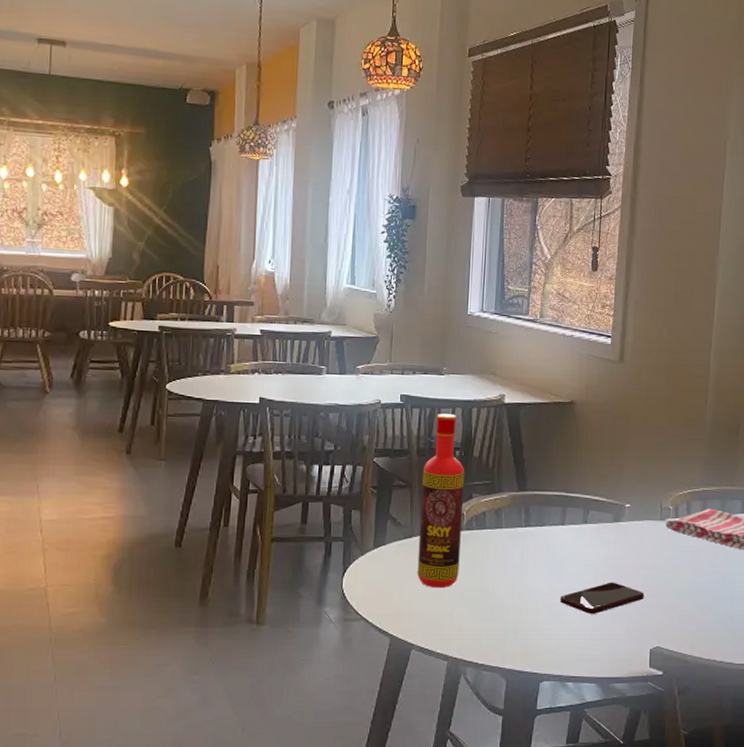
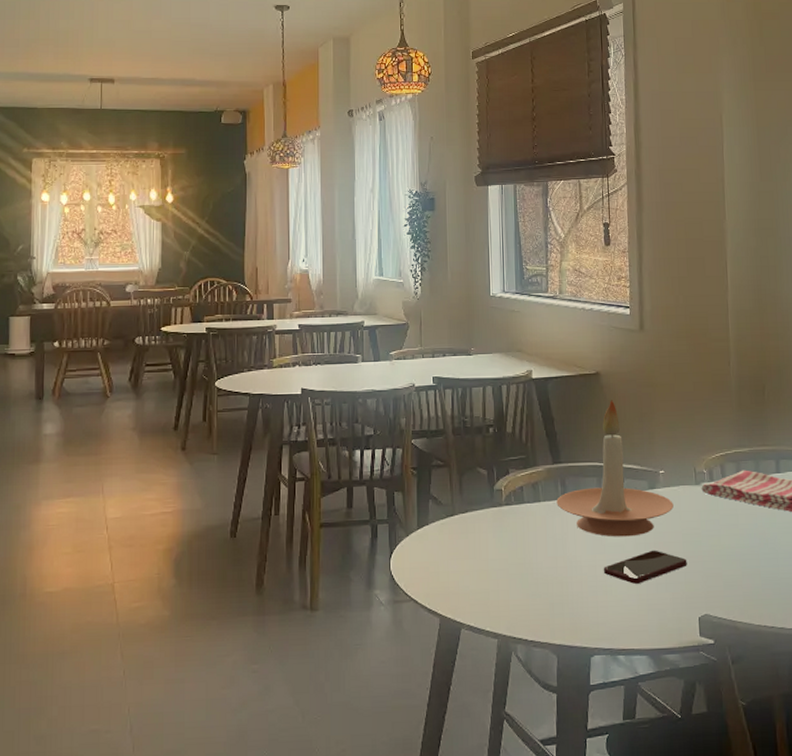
bottle: present [417,413,465,589] -> none [459,392,502,566]
candle holder: none [518,430,636,568] -> present [556,400,674,537]

